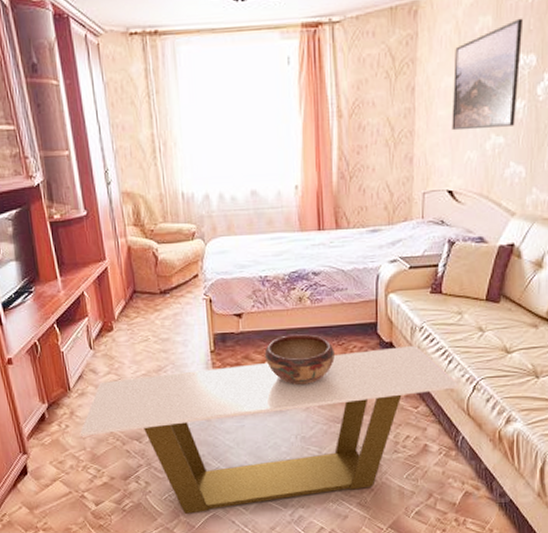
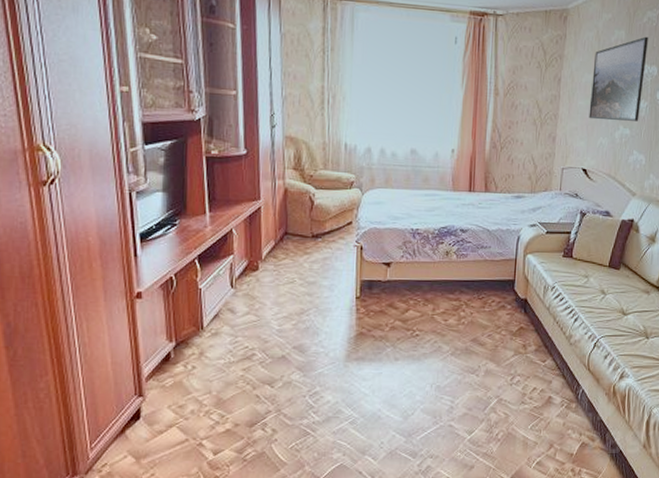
coffee table: present [80,345,459,515] -> none [207,303,582,465]
decorative bowl: present [264,334,335,386] -> none [408,286,474,336]

